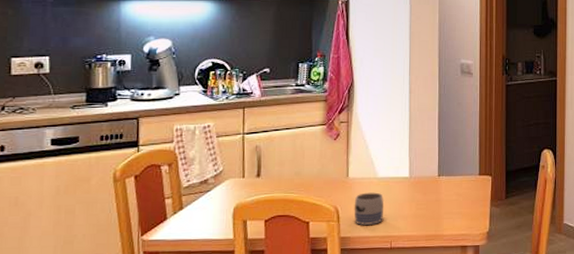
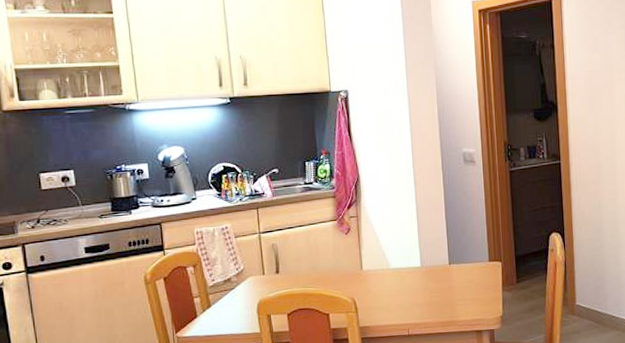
mug: present [354,192,384,225] -> none [370,283,399,315]

